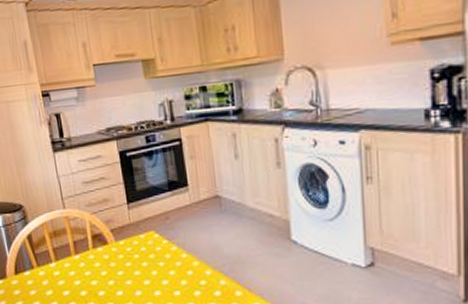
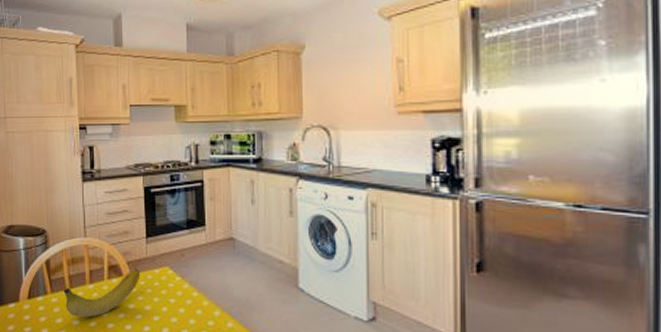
fruit: none [50,235,126,288] -> present [64,268,141,318]

